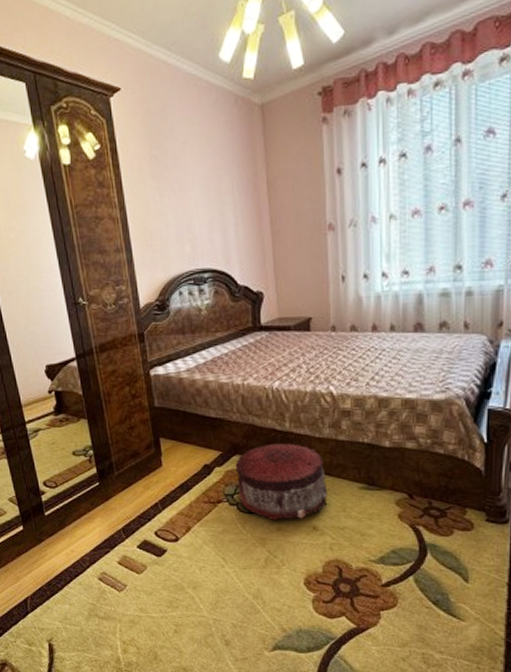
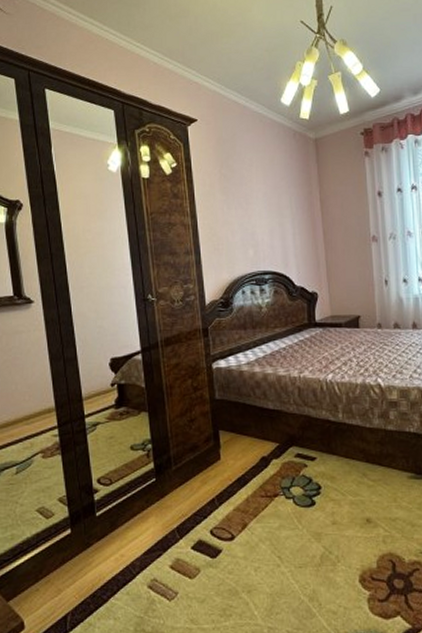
pouf: present [235,442,328,520] -> none [292,433,380,513]

